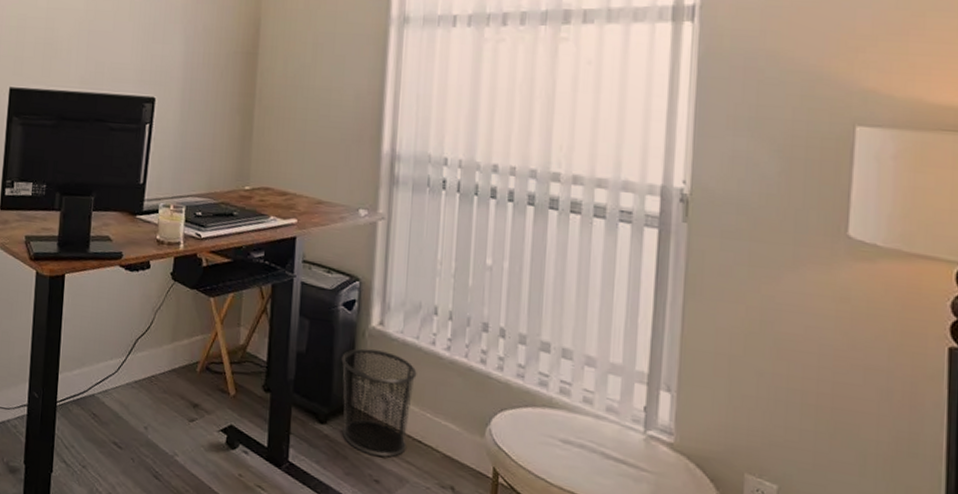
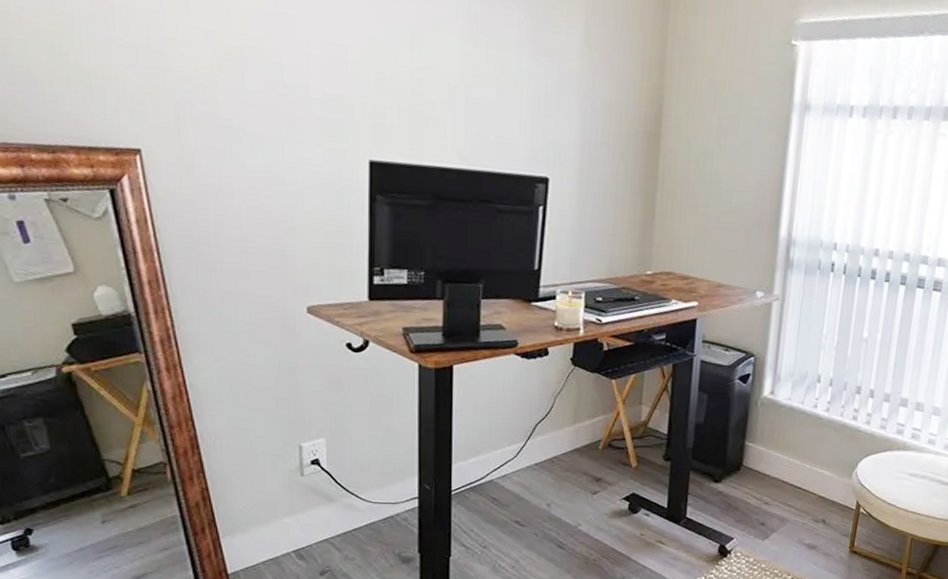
waste bin: present [341,348,417,458] -> none [734,415,801,504]

